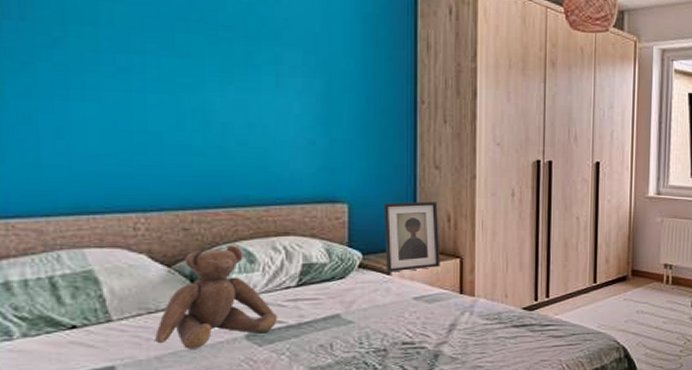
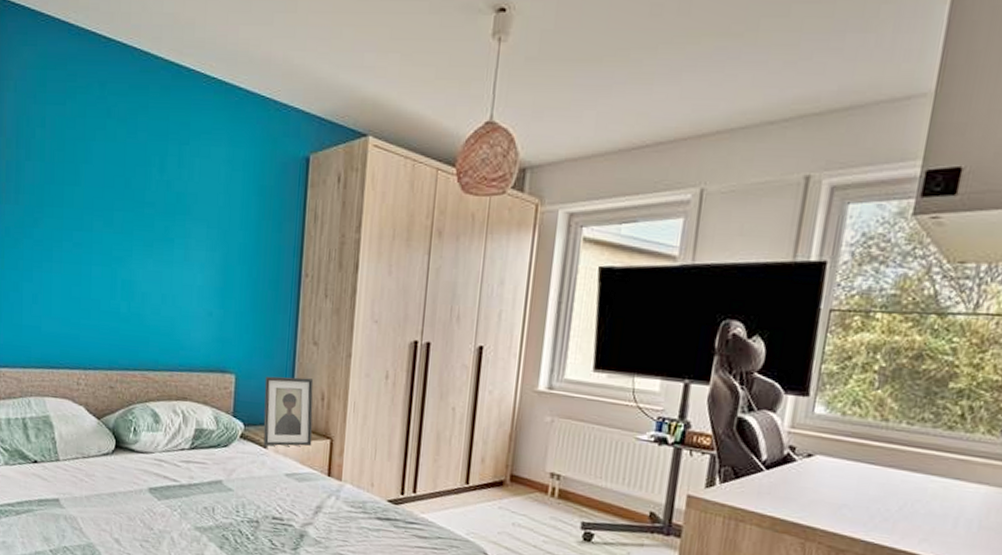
teddy bear: present [155,245,278,349] -> none [86,404,174,494]

